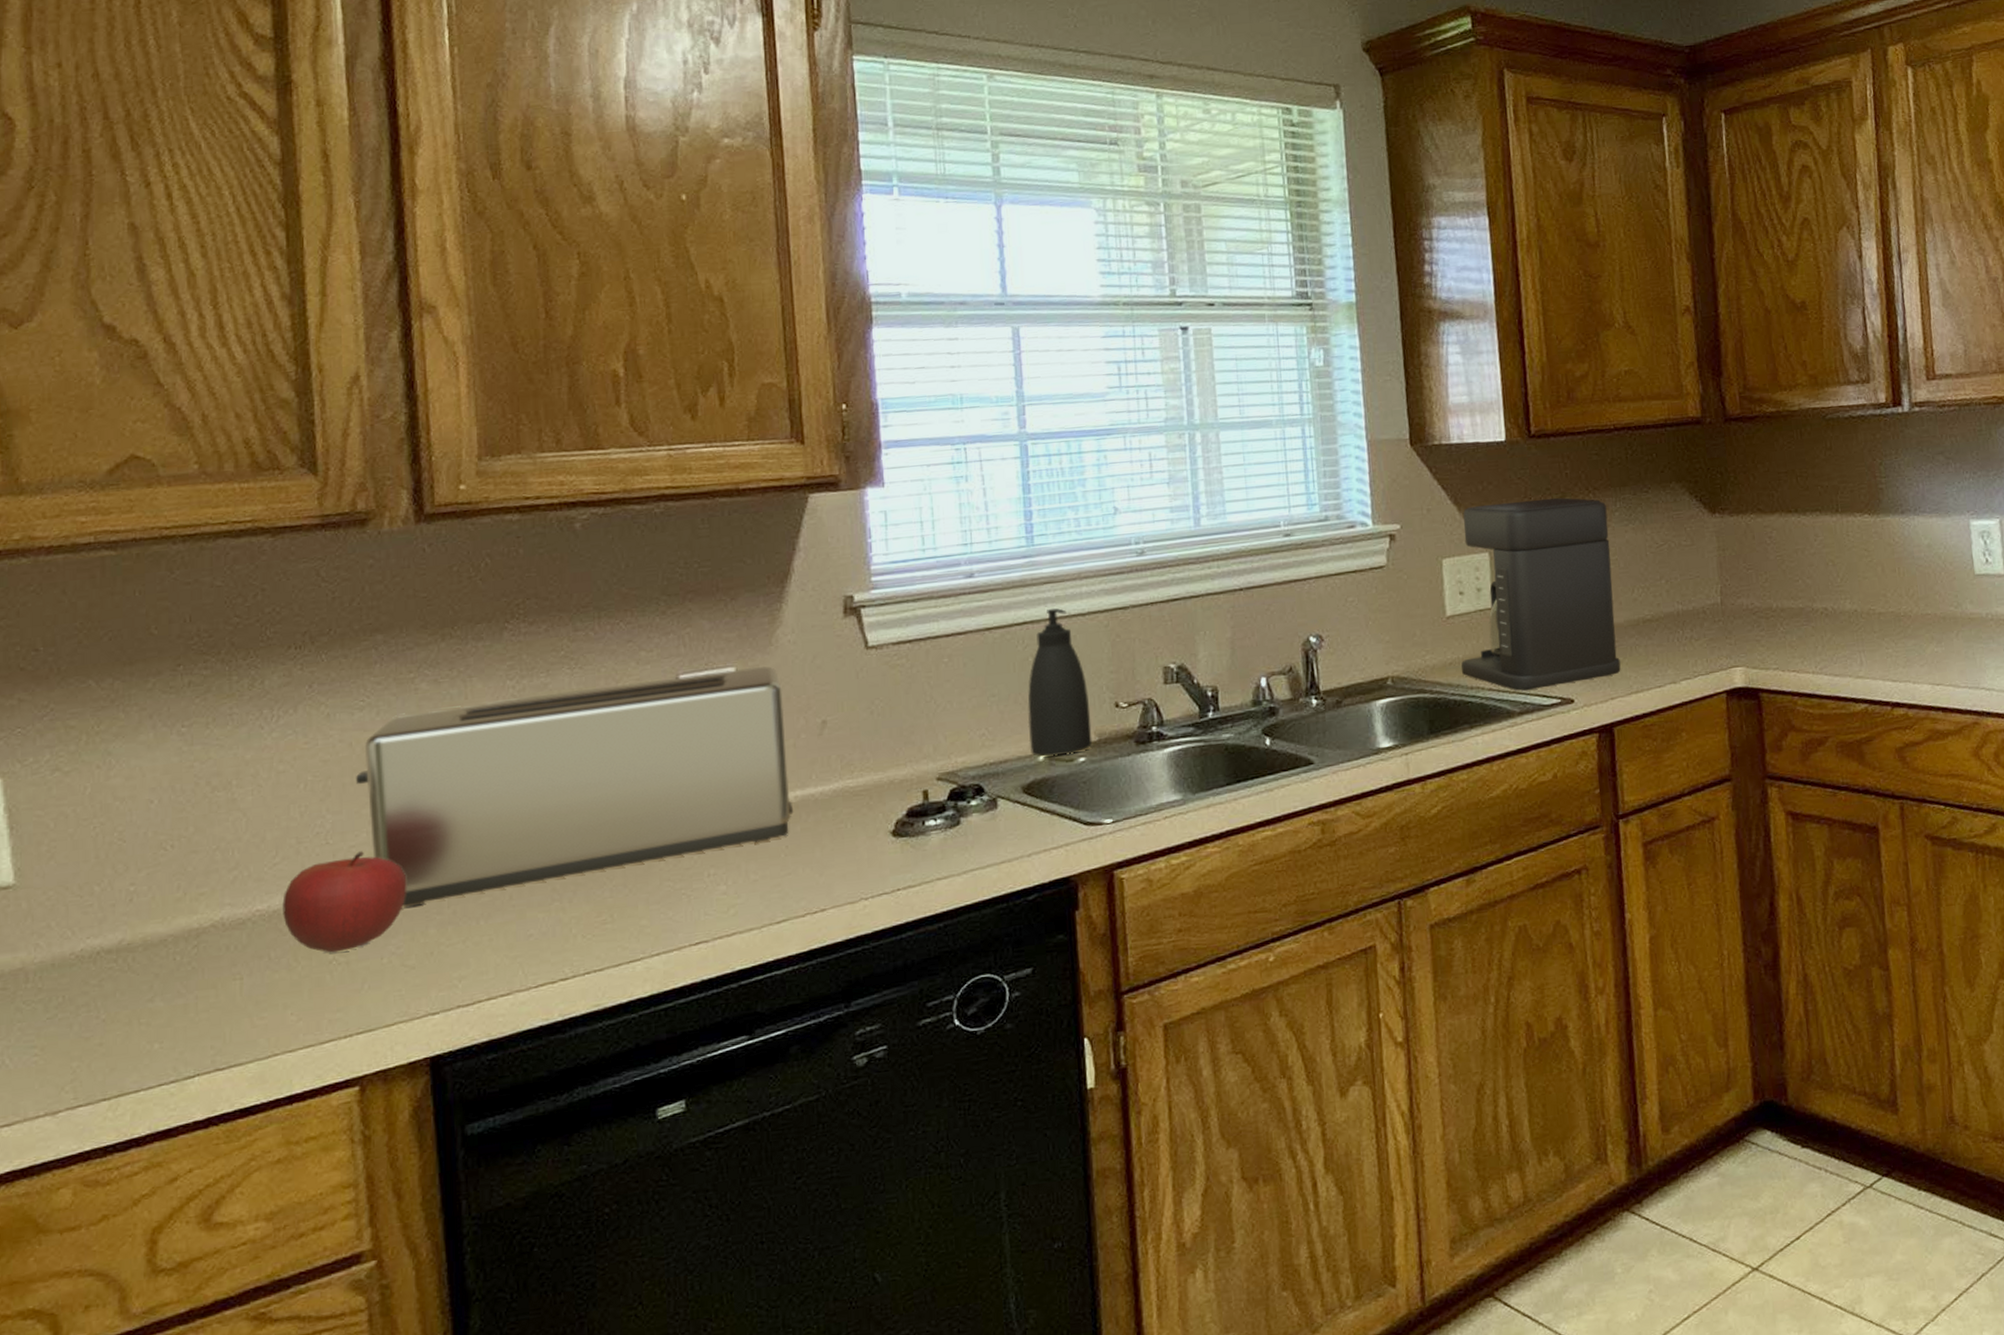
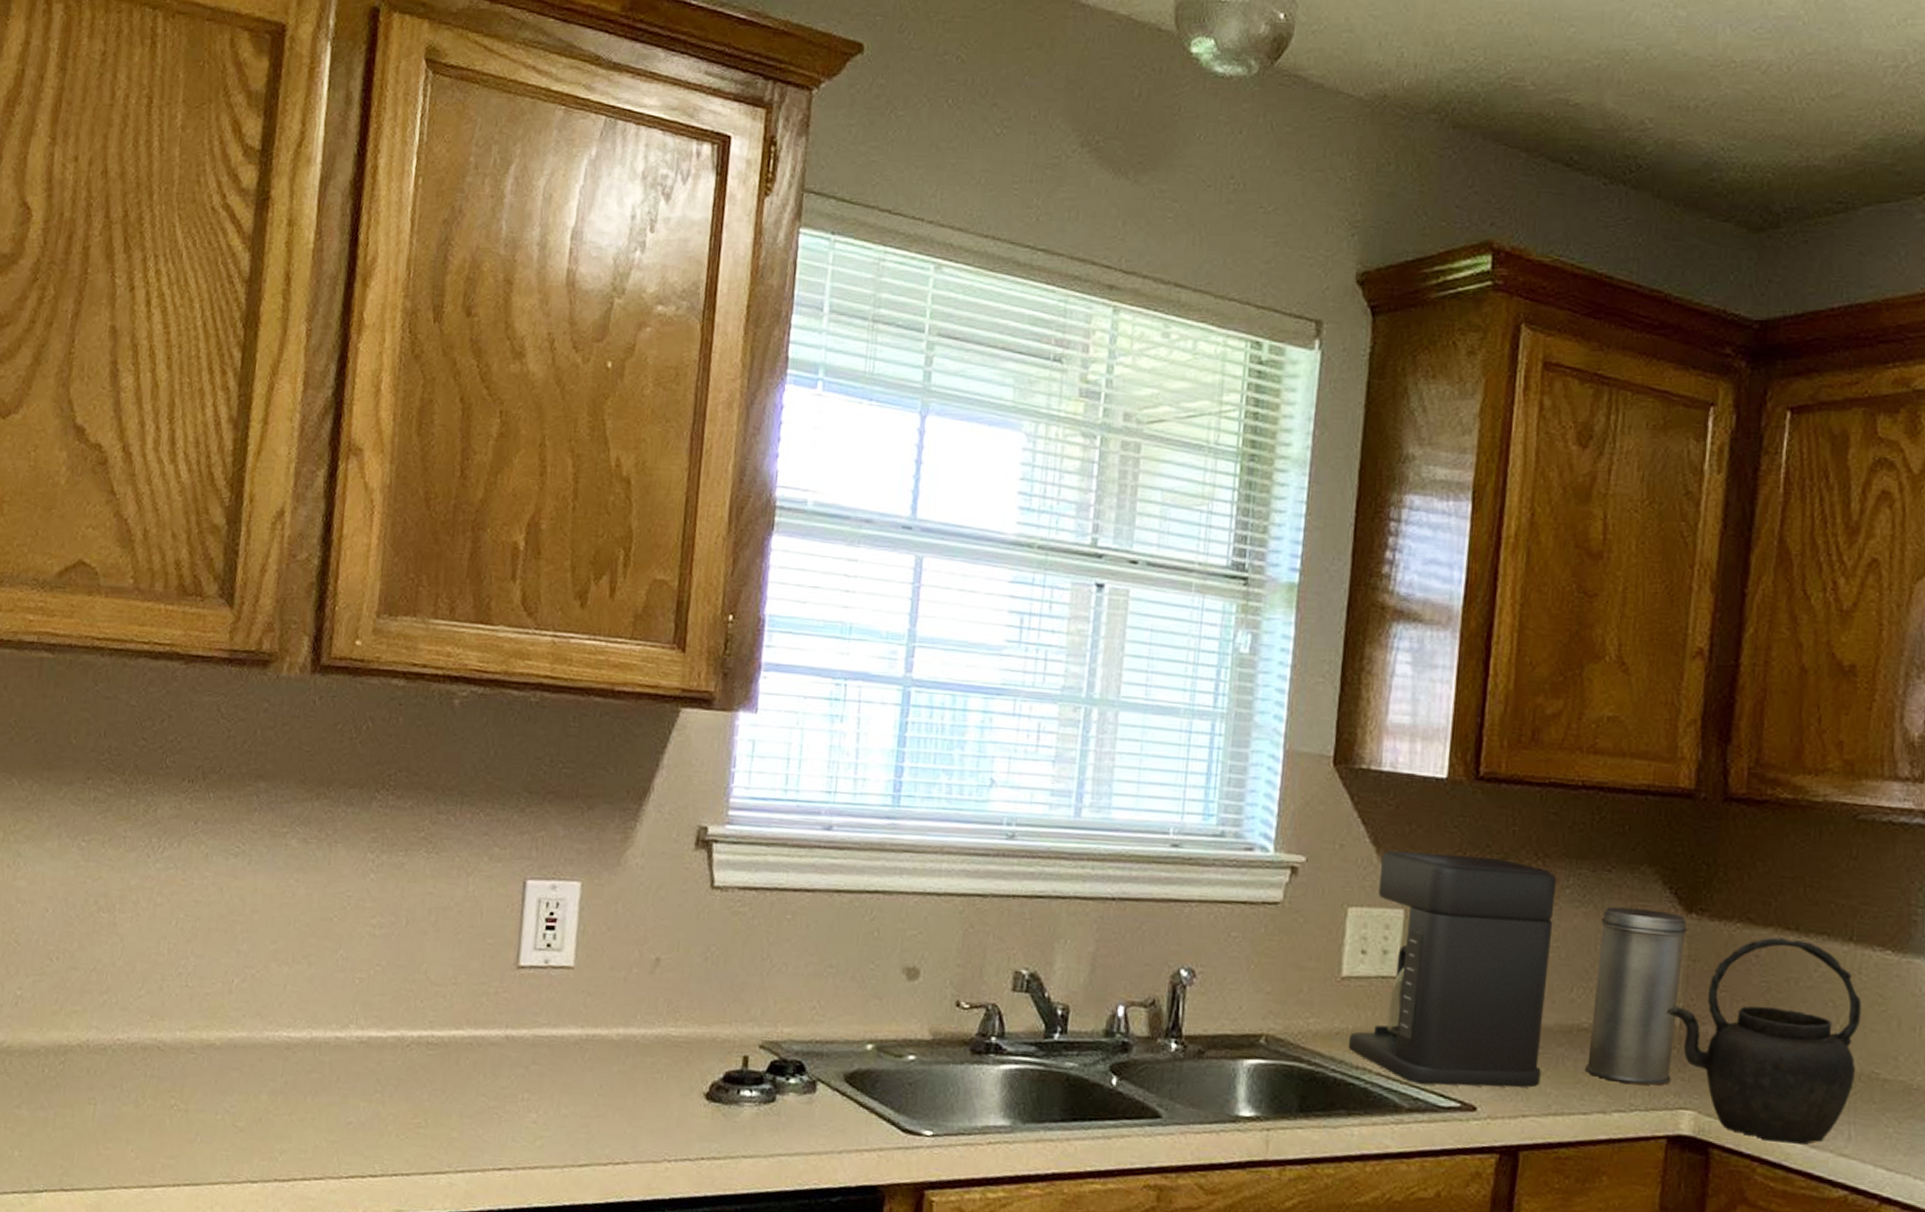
fruit: present [282,851,407,953] -> none [139,1000,250,1099]
toaster: present [356,666,794,907] -> none [220,867,623,1076]
soap dispenser: present [1027,608,1093,757] -> none [859,881,930,1049]
canister: none [1646,516,1722,657] -> present [1585,907,1687,1086]
kettle: none [1709,519,1858,678] -> present [1666,937,1862,1144]

